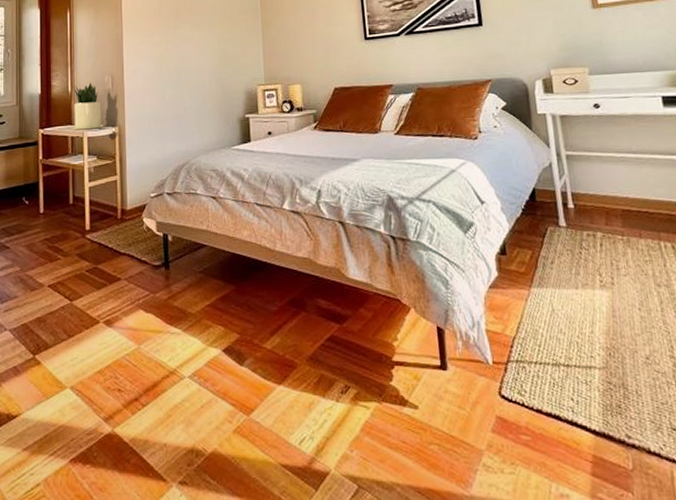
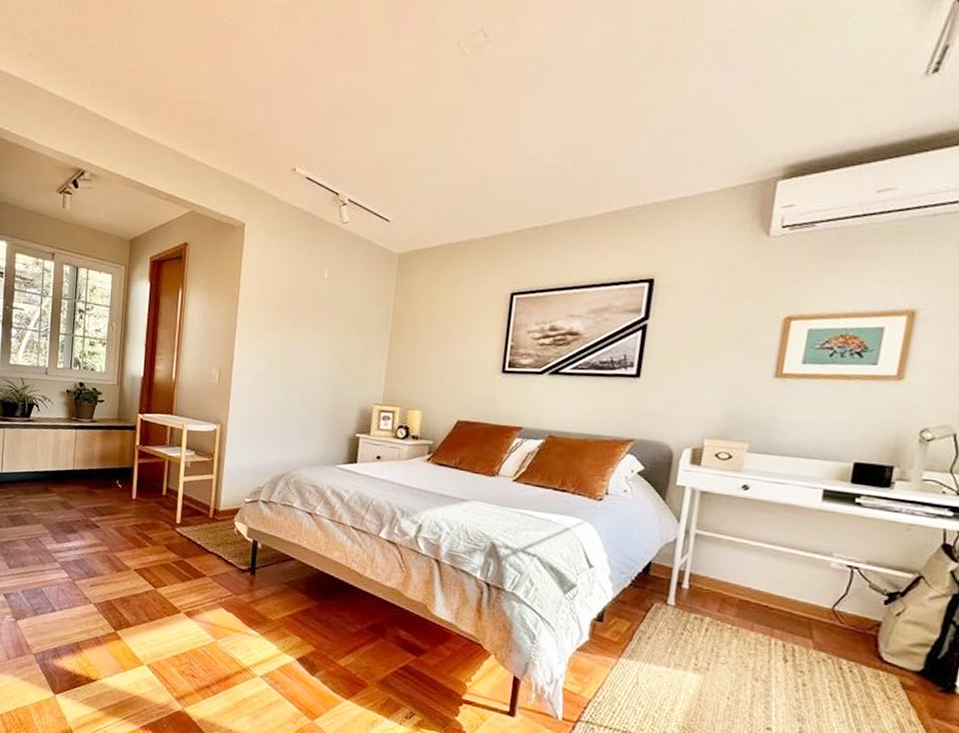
planter: present [72,83,104,130] -> none [172,373,206,424]

